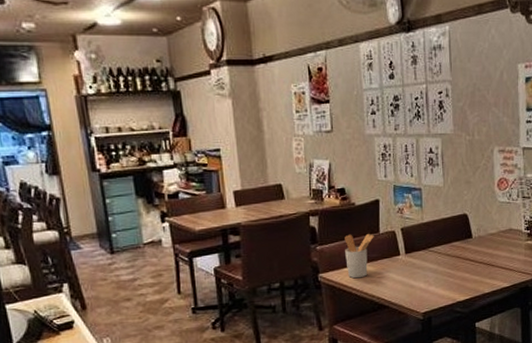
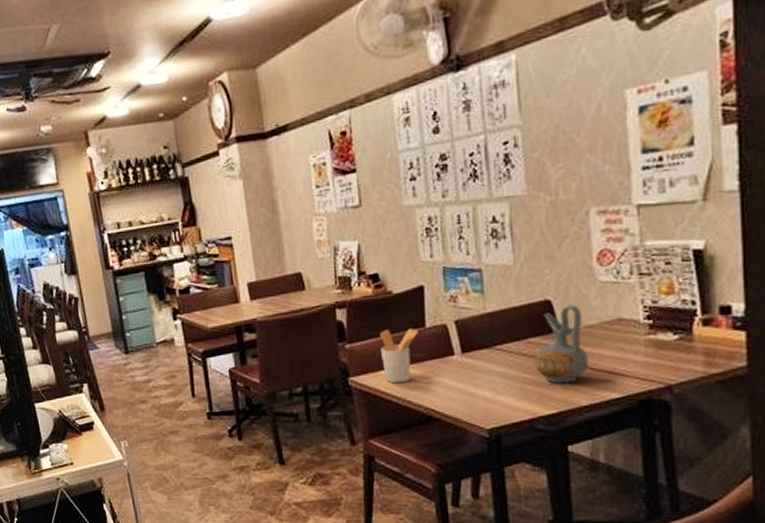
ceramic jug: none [455,218,491,277] -> present [533,304,589,384]

